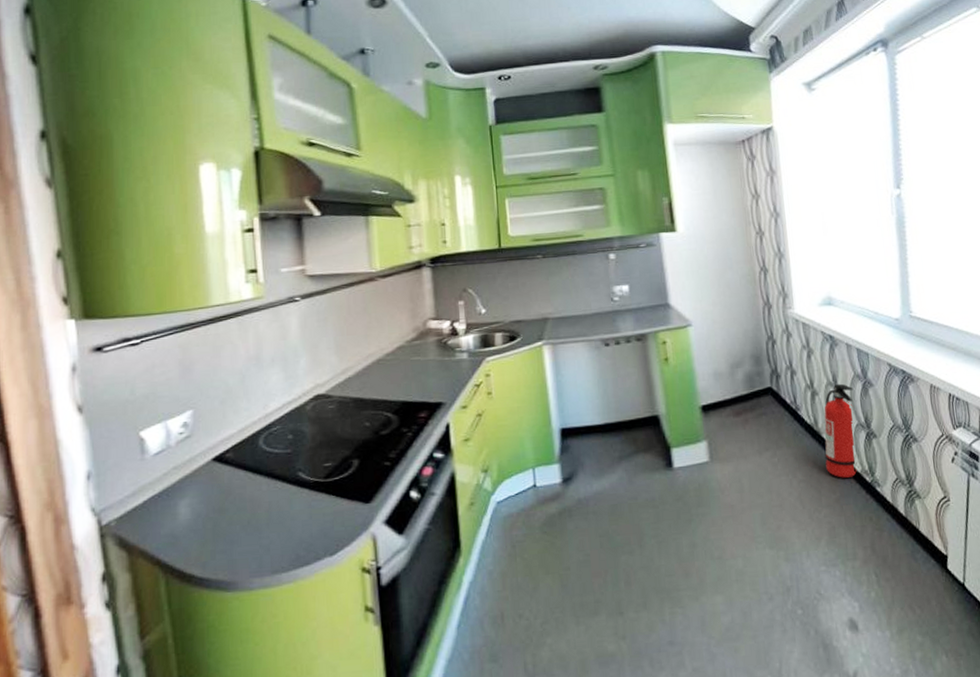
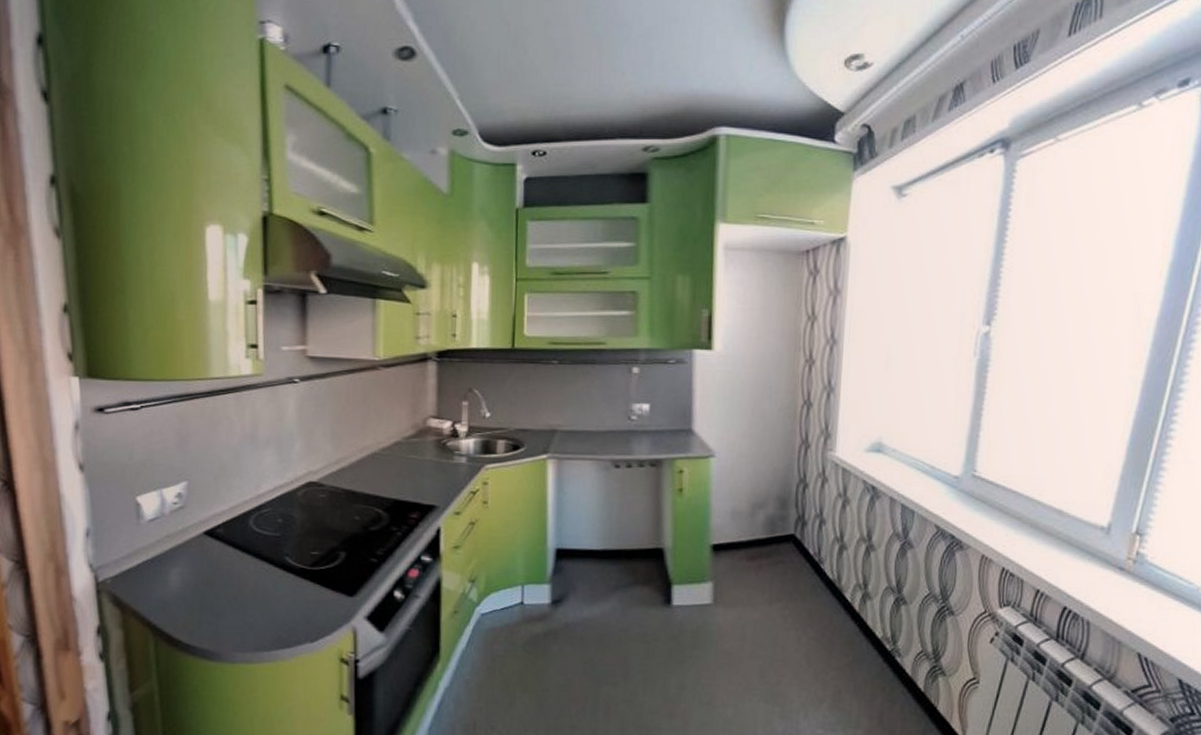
fire extinguisher: present [824,383,857,478] -> none [842,540,889,643]

